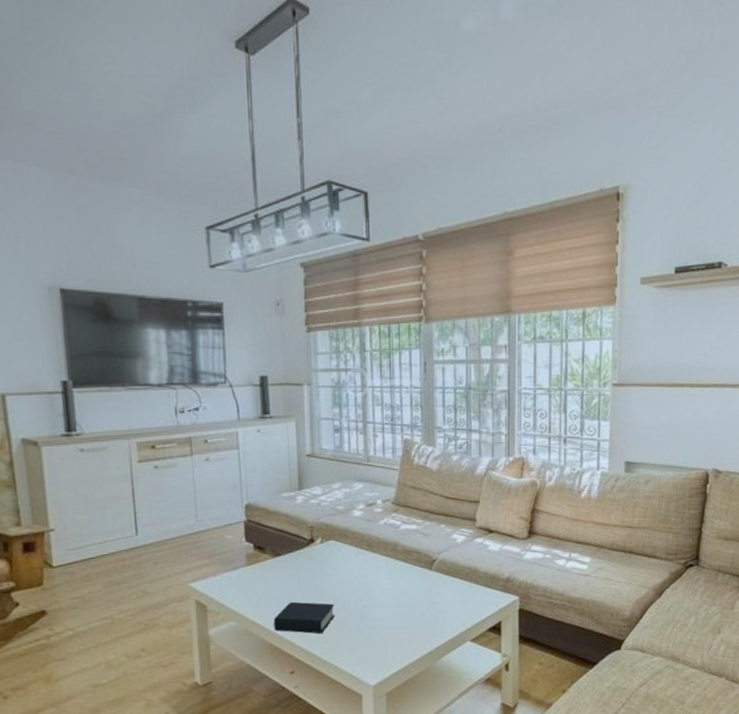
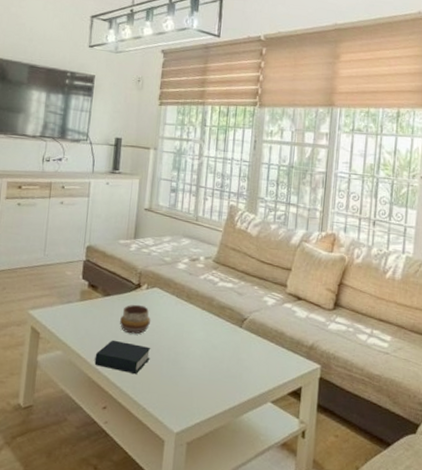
decorative bowl: none [296,560,330,593] -> present [120,304,151,334]

